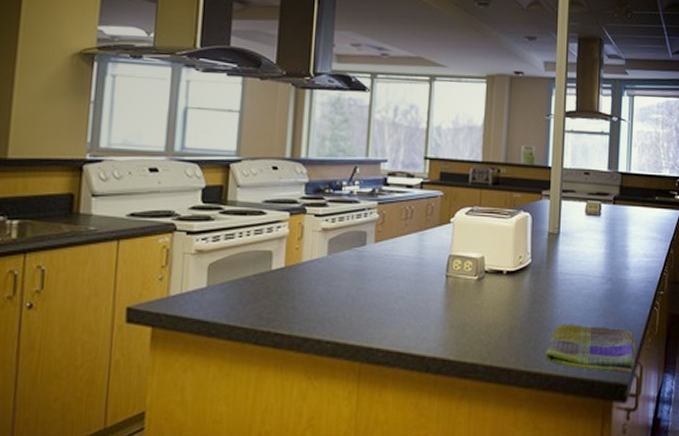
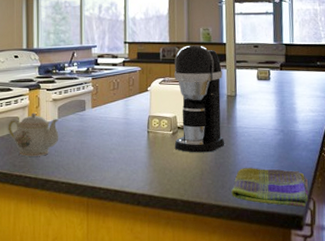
teapot: none [255,246,328,306] -> present [8,113,59,157]
coffee maker: none [479,167,545,305] -> present [174,45,224,153]

